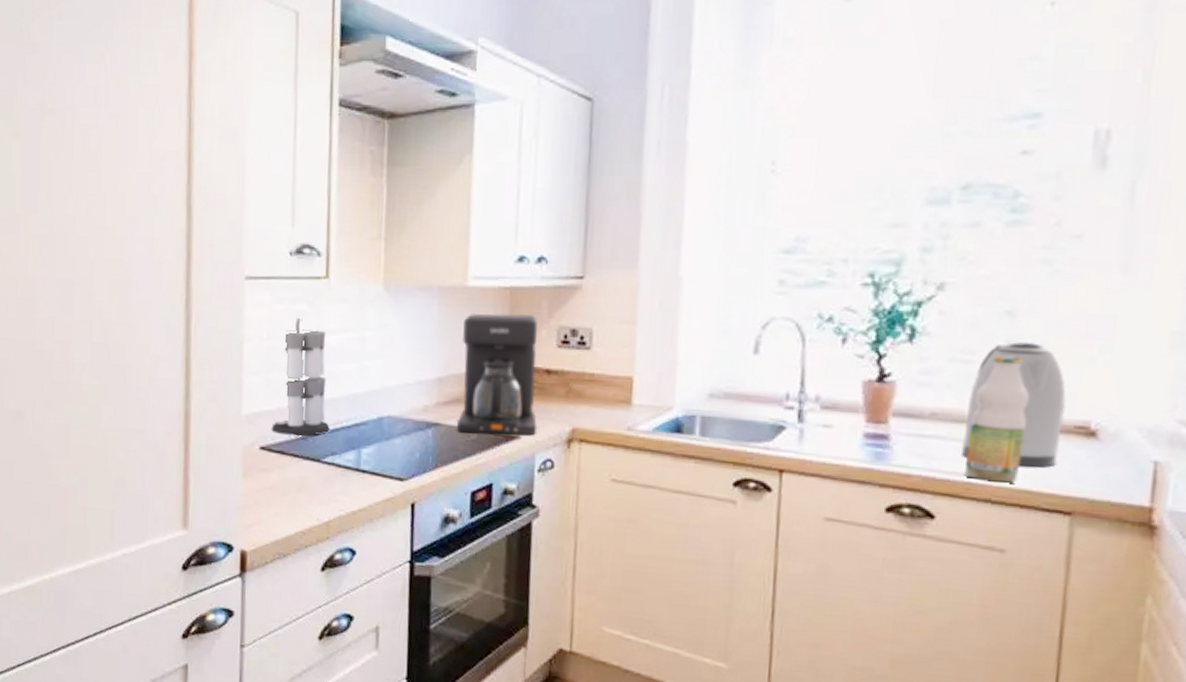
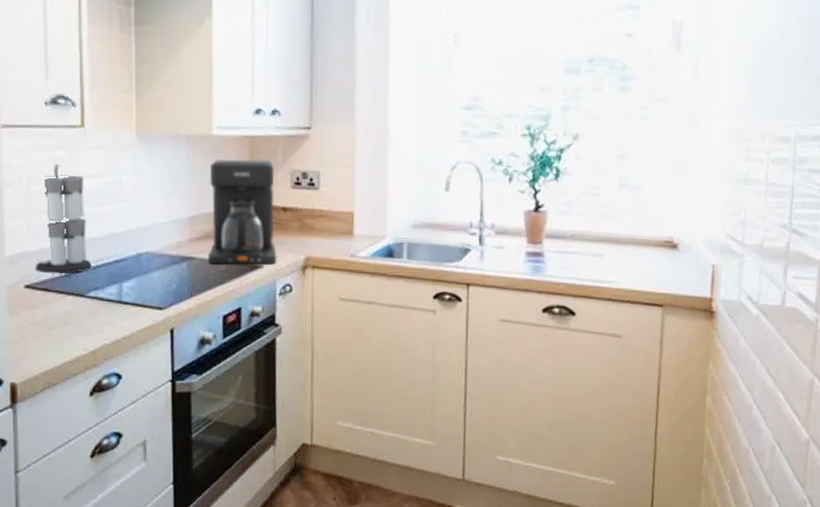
kettle: present [962,342,1066,468] -> none [592,179,658,274]
bottle: present [964,356,1030,484] -> none [594,190,636,286]

